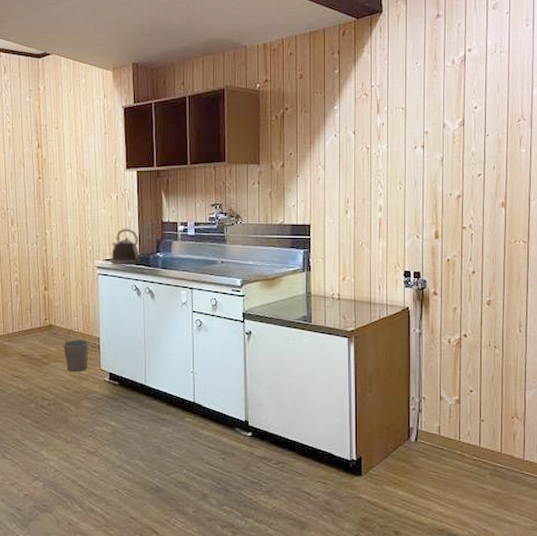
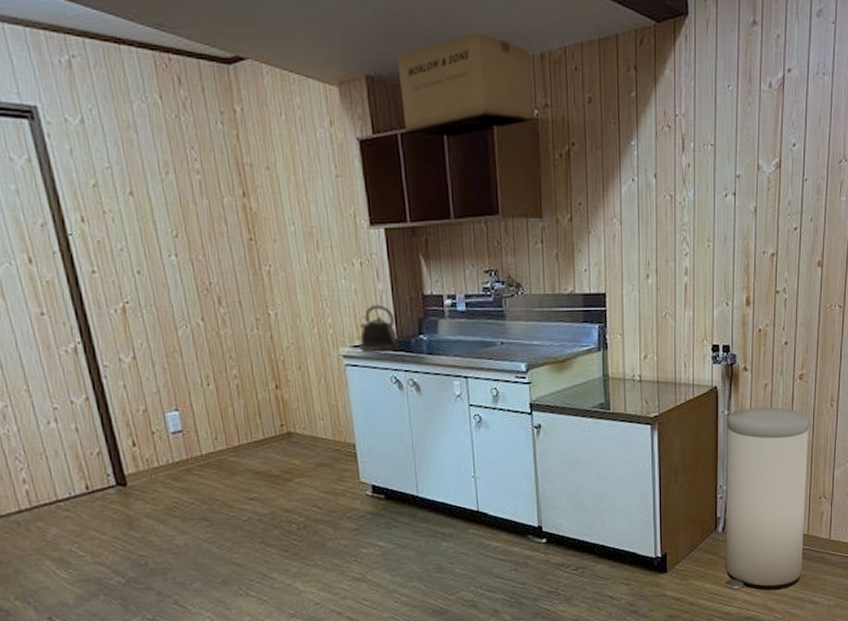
bucket: present [63,328,89,372] -> none [309,434,343,488]
box: none [156,31,255,105] -> present [397,32,533,138]
pedal bin: none [418,328,499,505] -> present [725,407,810,591]

